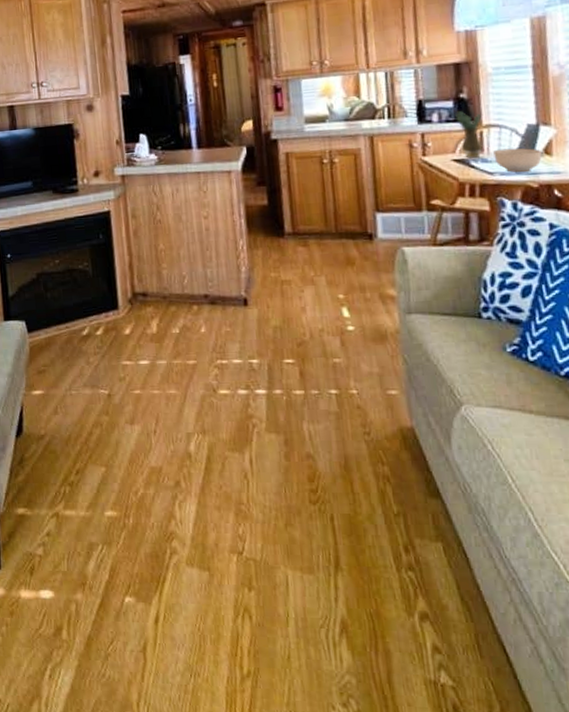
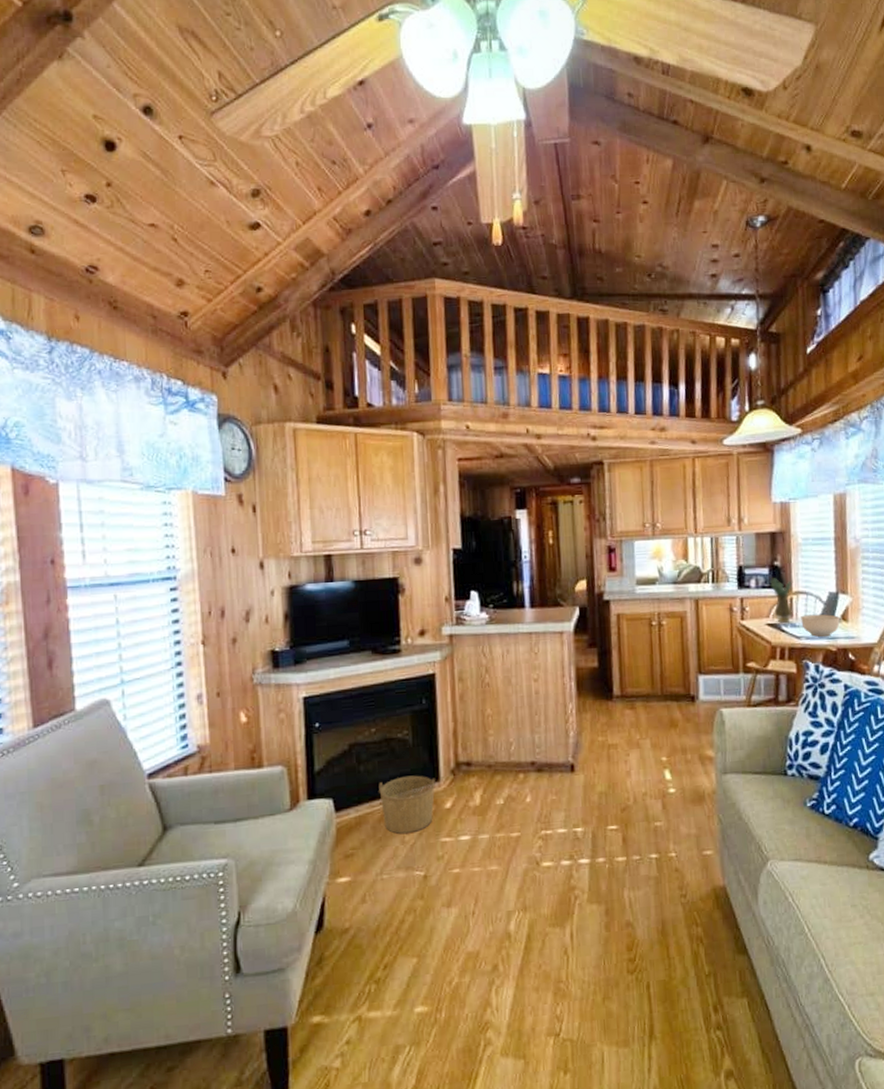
basket: none [64,303,115,356] -> present [379,775,435,834]

